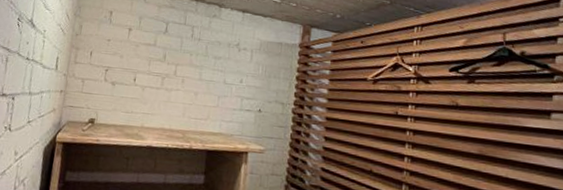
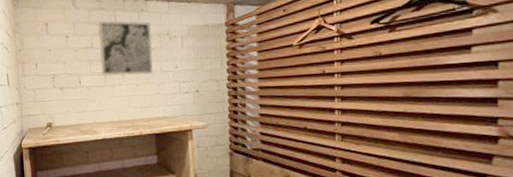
wall art: none [160,19,222,85] -> present [99,20,153,76]

